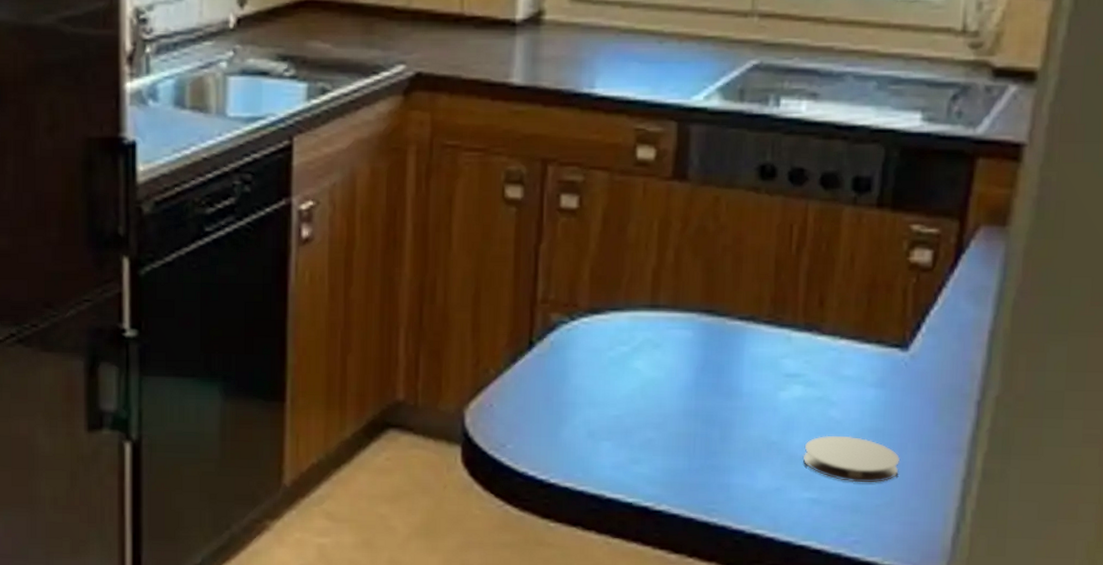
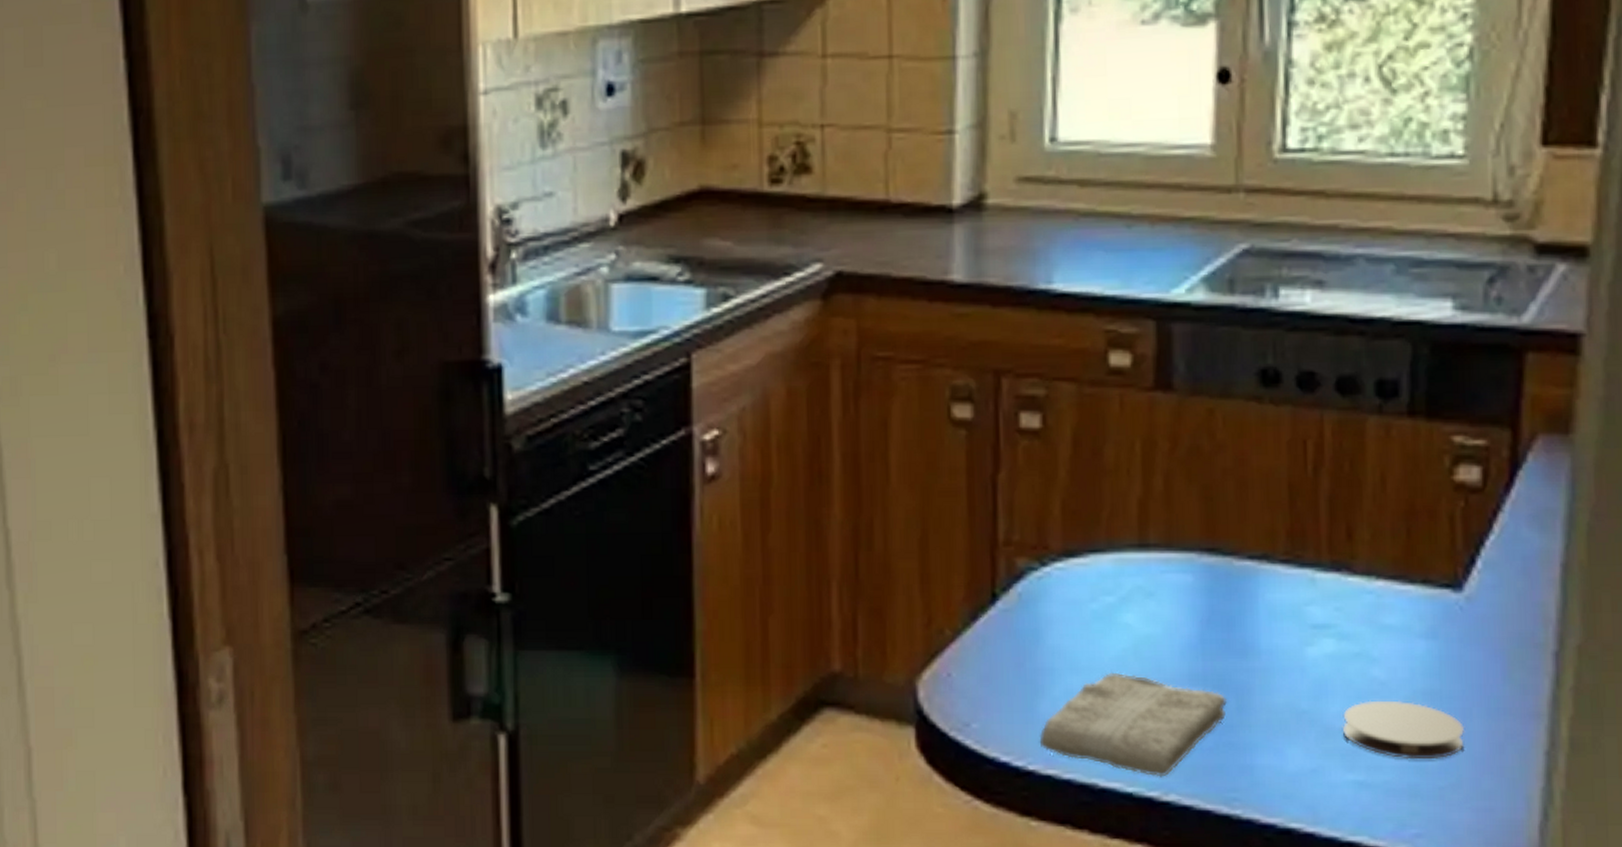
washcloth: none [560,407,714,491] -> present [1039,672,1228,777]

